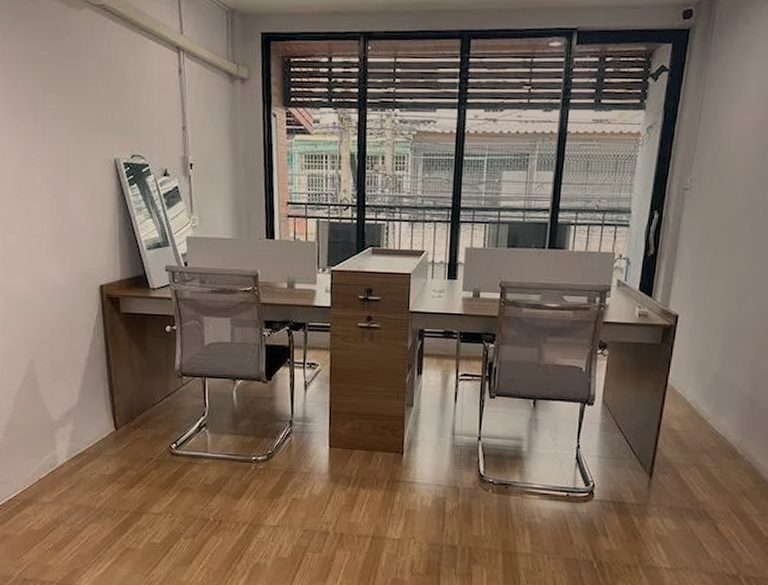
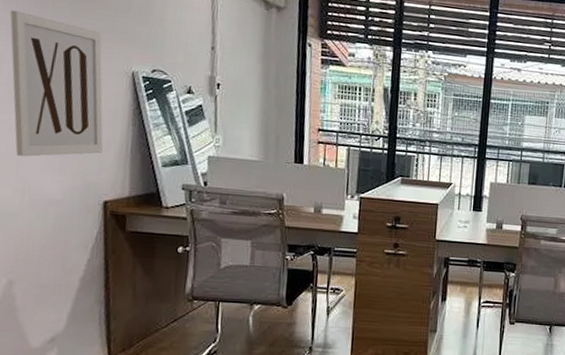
wall art: none [8,109,96,248] -> present [10,10,104,157]

